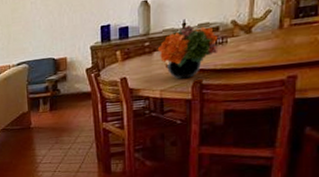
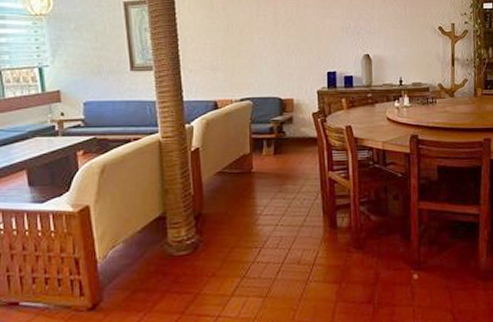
flower arrangement: present [157,25,219,79] -> none [379,83,430,133]

